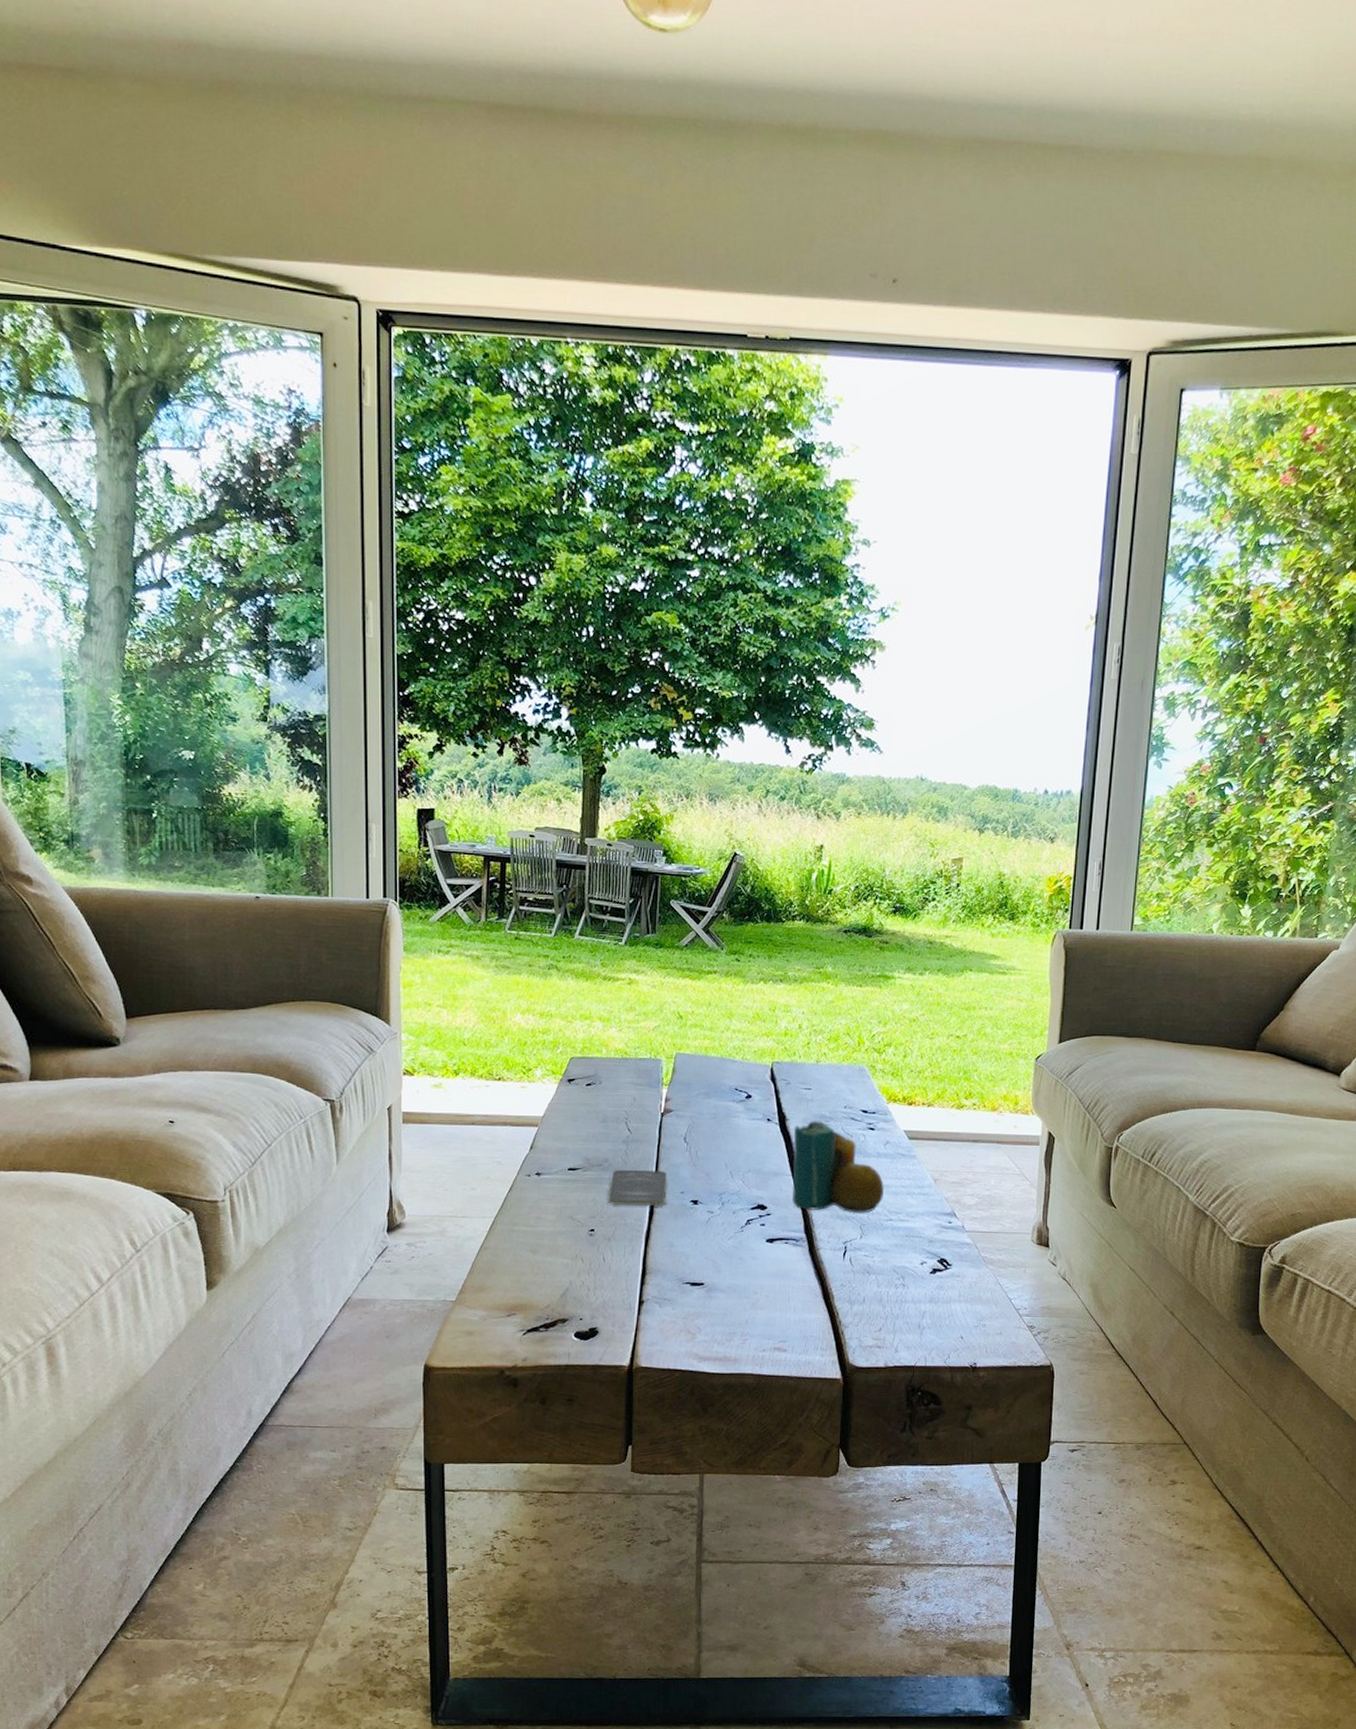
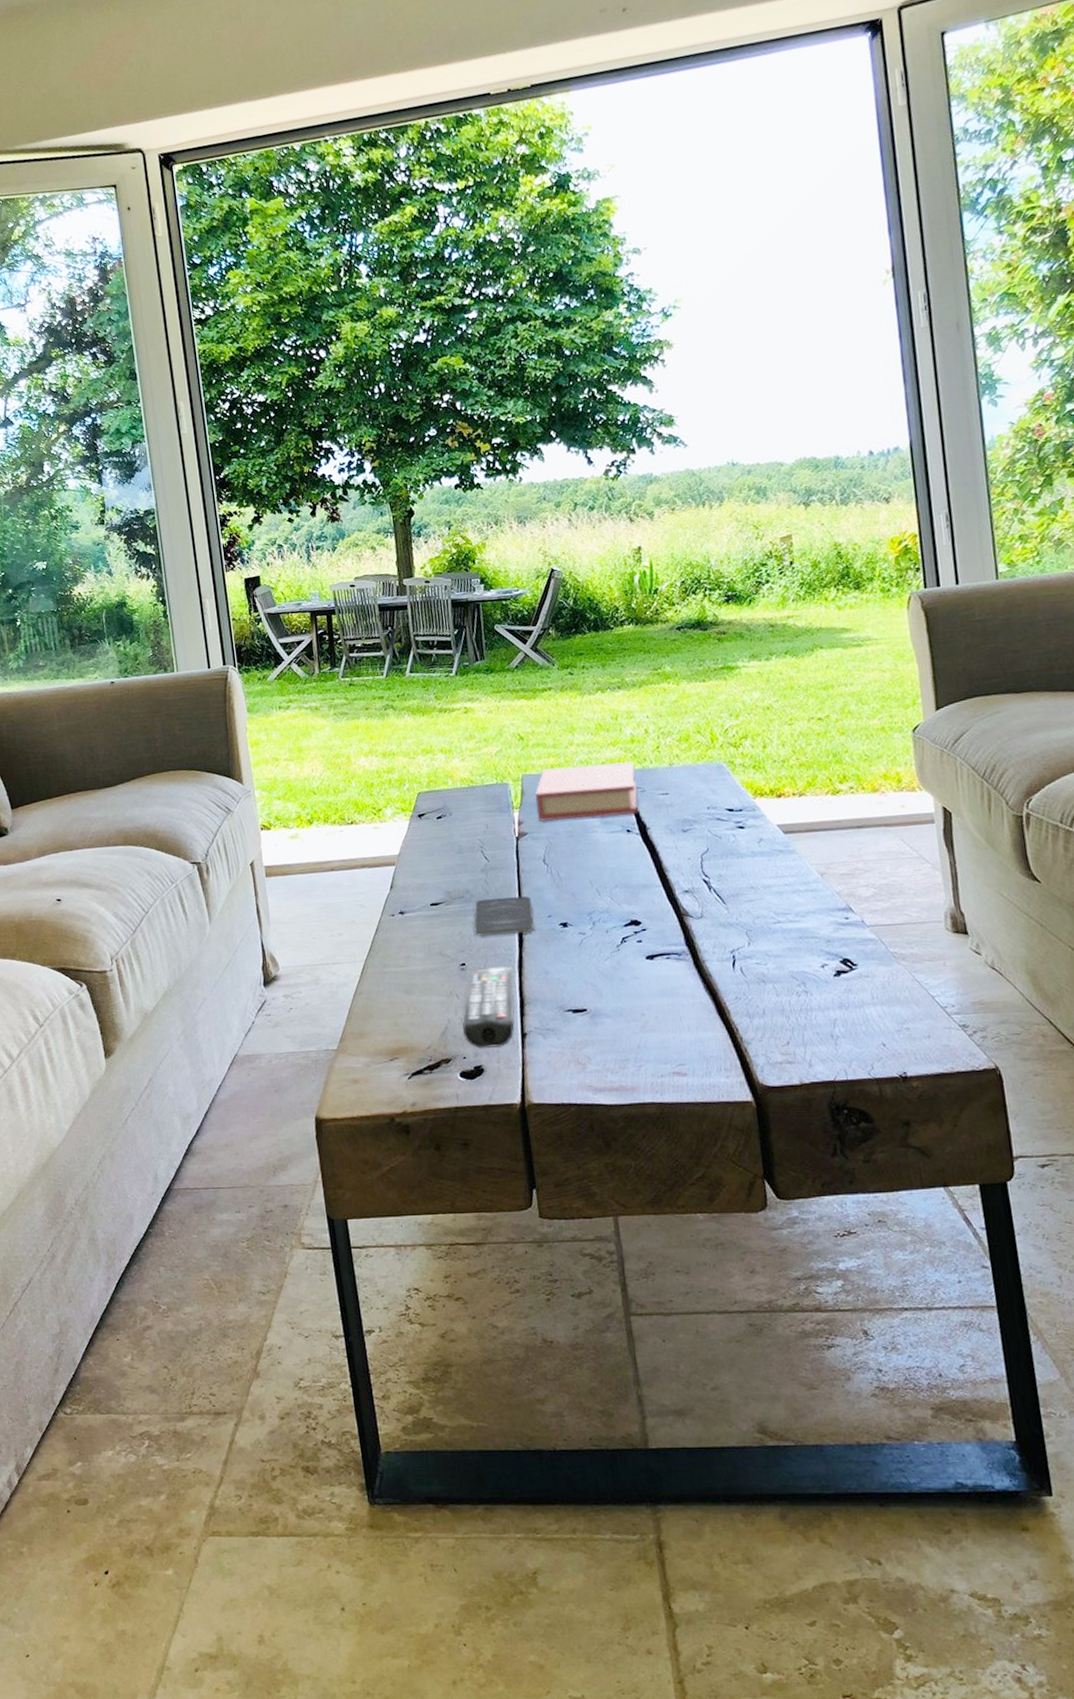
remote control: none [583,1235,641,1312] -> present [462,966,514,1048]
book: none [685,1049,784,1105] -> present [535,761,638,822]
candle: present [793,1120,884,1213] -> none [657,825,767,921]

